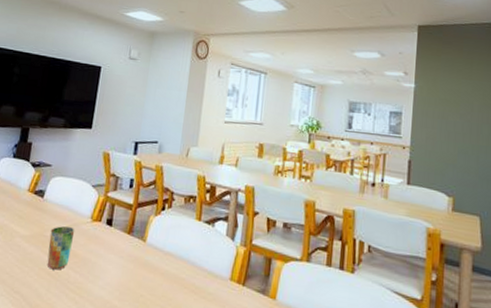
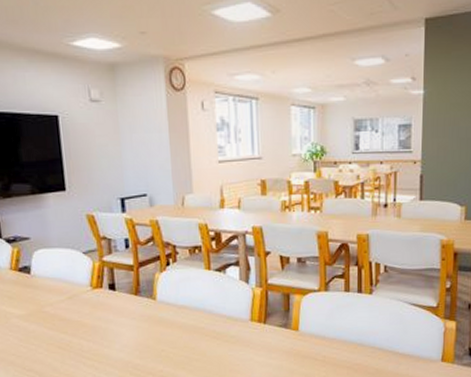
cup: present [47,226,75,270] -> none [48,299,78,343]

